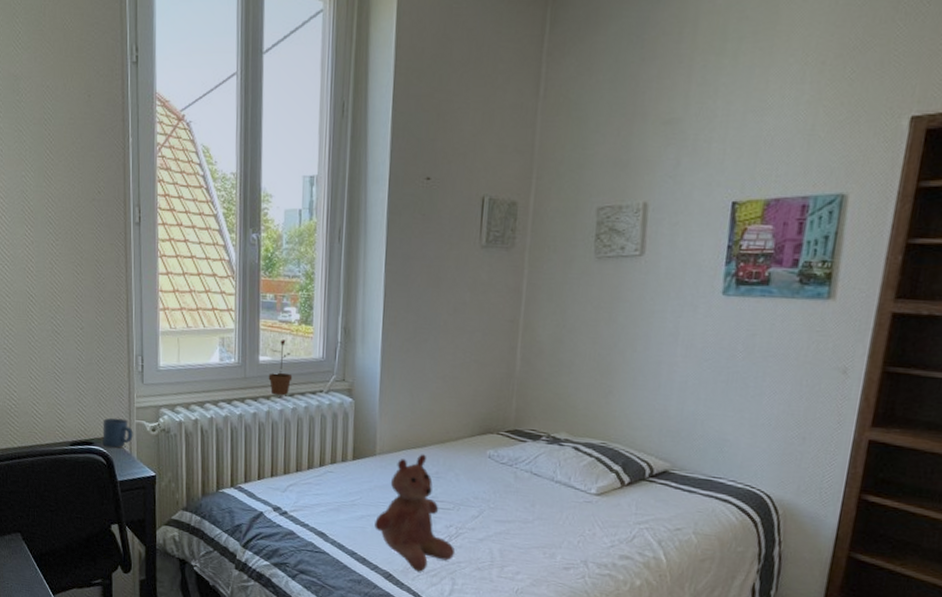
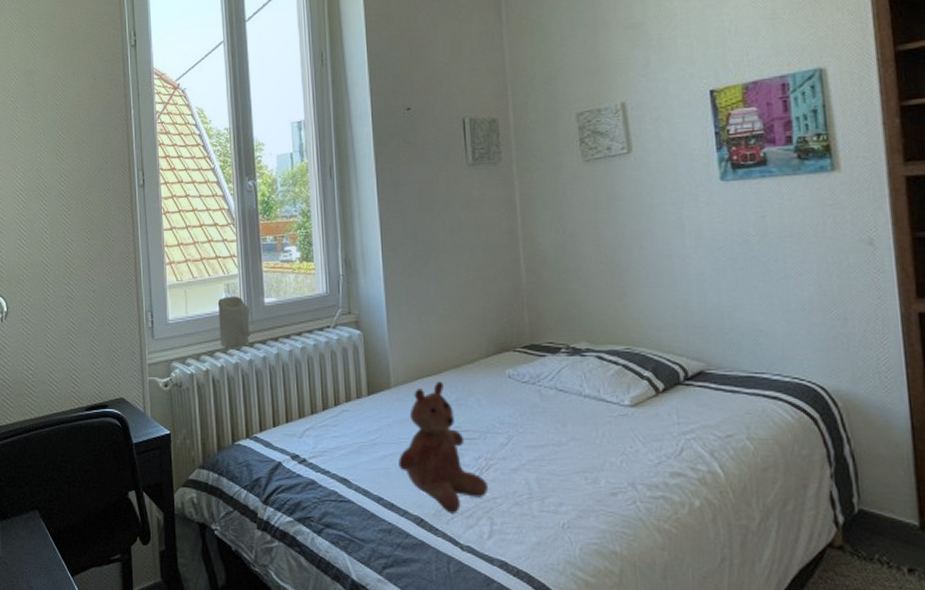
mug: present [103,418,133,449] -> none [116,377,146,410]
candle: none [211,350,243,401] -> present [217,296,251,348]
potted flower: present [268,340,293,396] -> none [275,279,299,336]

